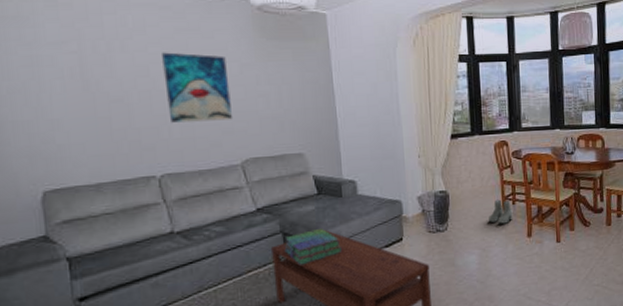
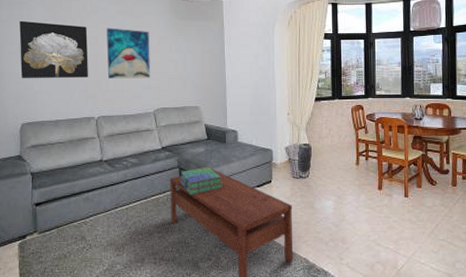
wall art: none [21,43,142,127] -> present [19,20,89,78]
boots: present [489,199,513,224] -> none [344,154,366,176]

